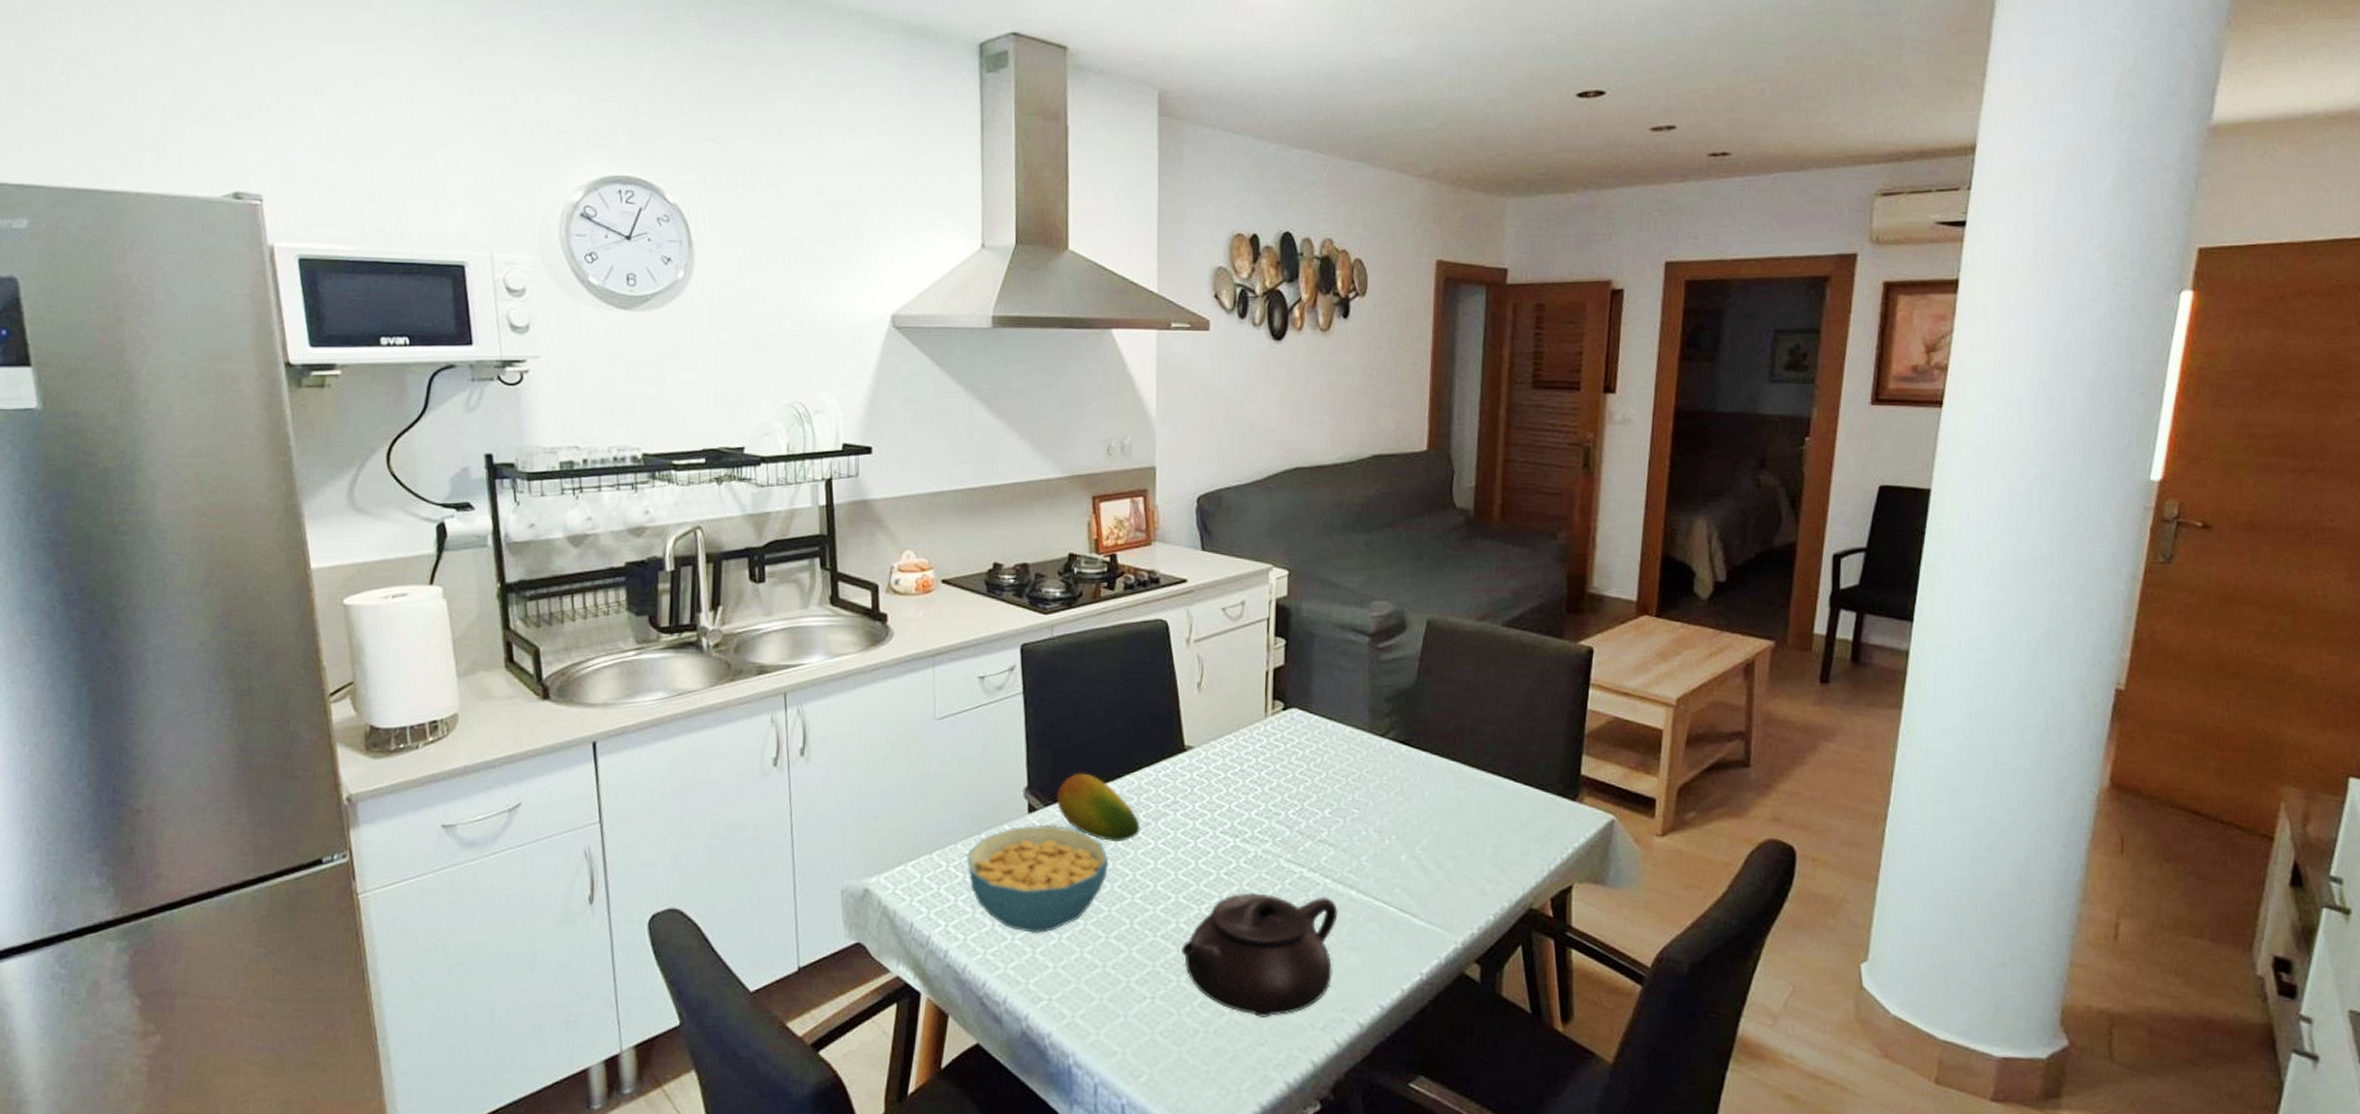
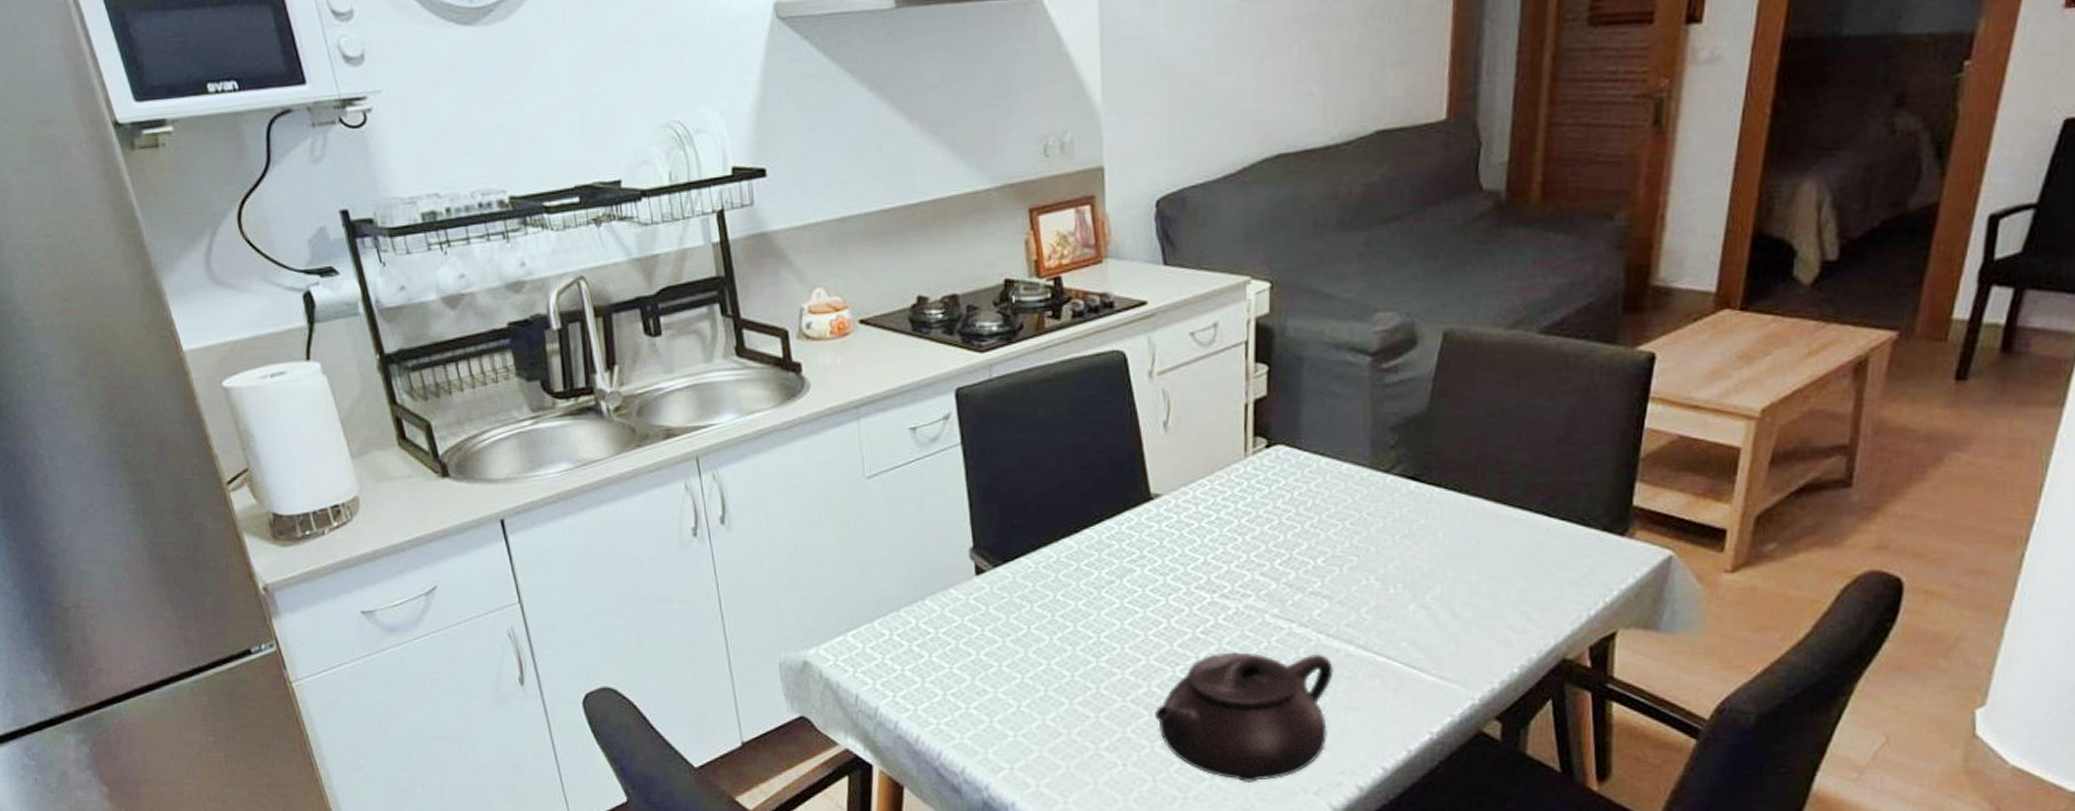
cereal bowl: present [967,824,1109,934] -> none [911,587,1070,703]
fruit: present [1057,773,1140,843] -> none [1007,529,1103,603]

